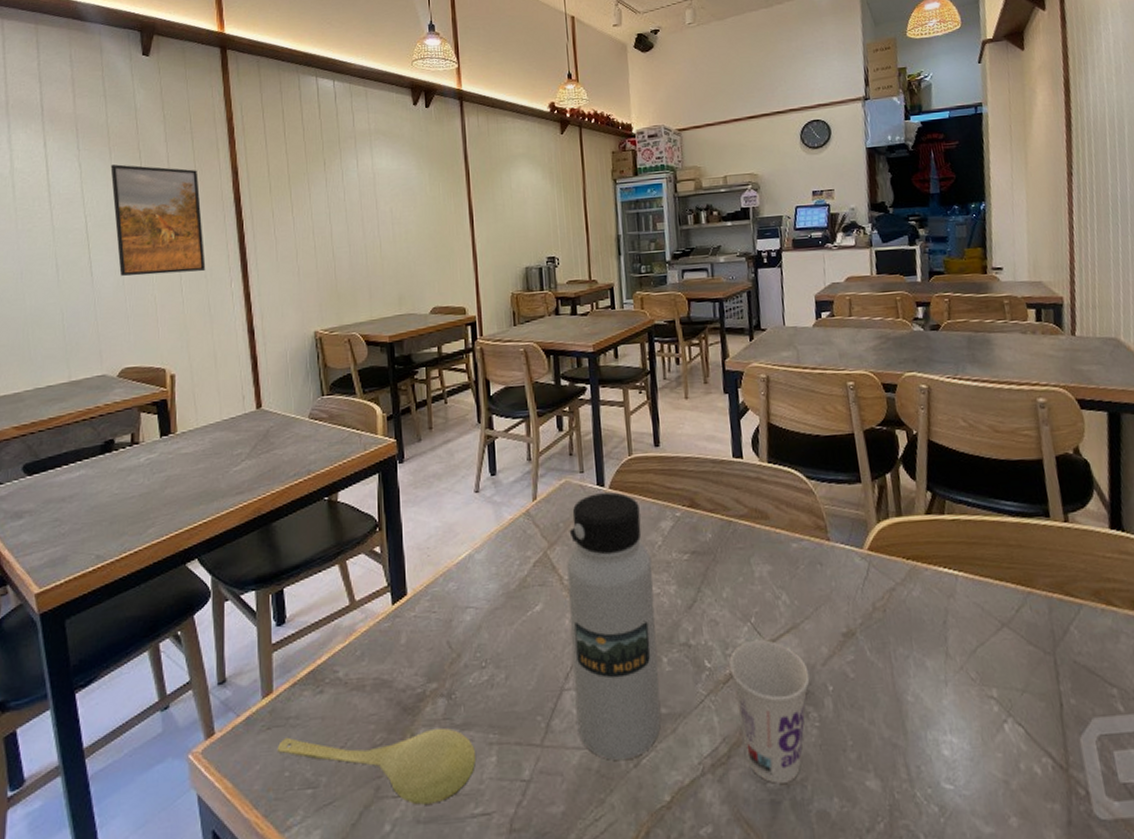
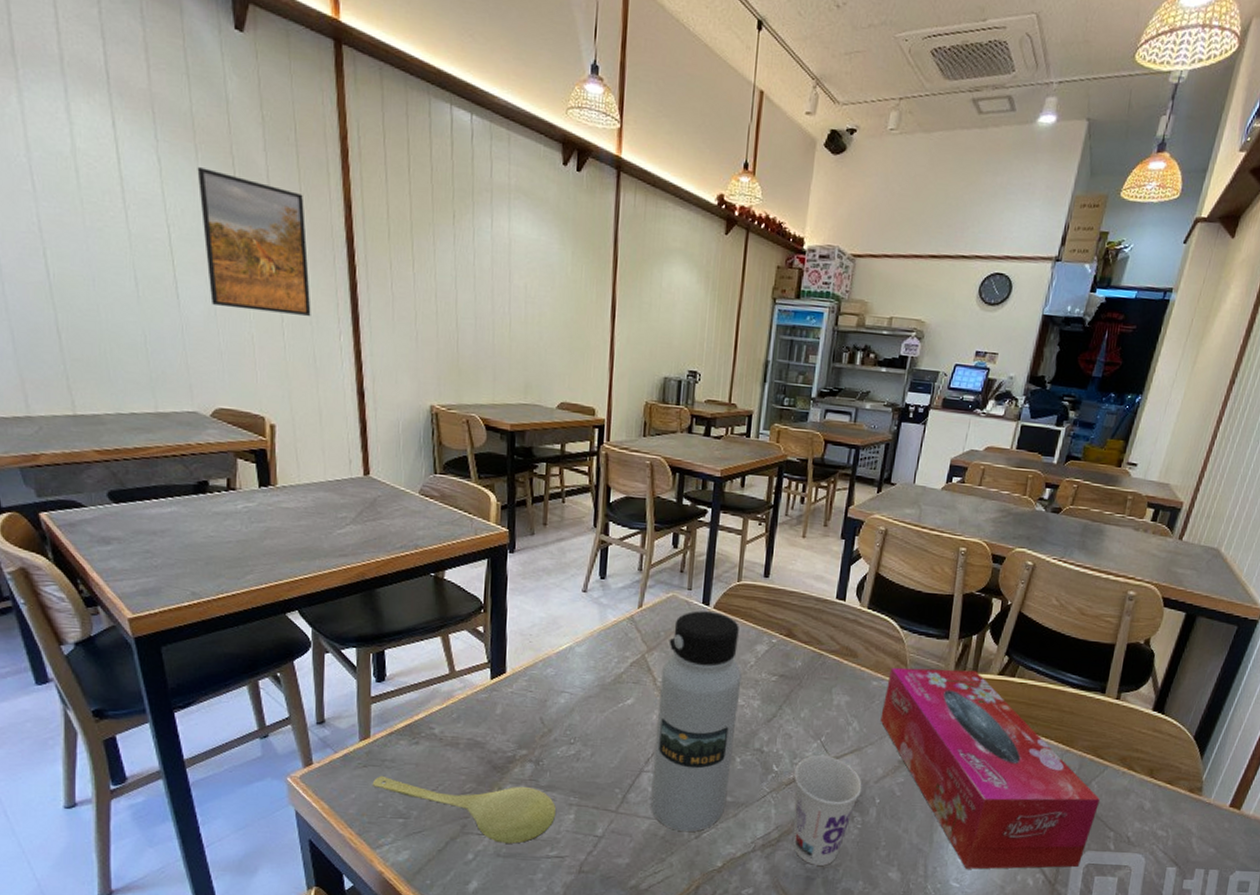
tissue box: none [807,514,1090,763] -> present [880,667,1101,869]

